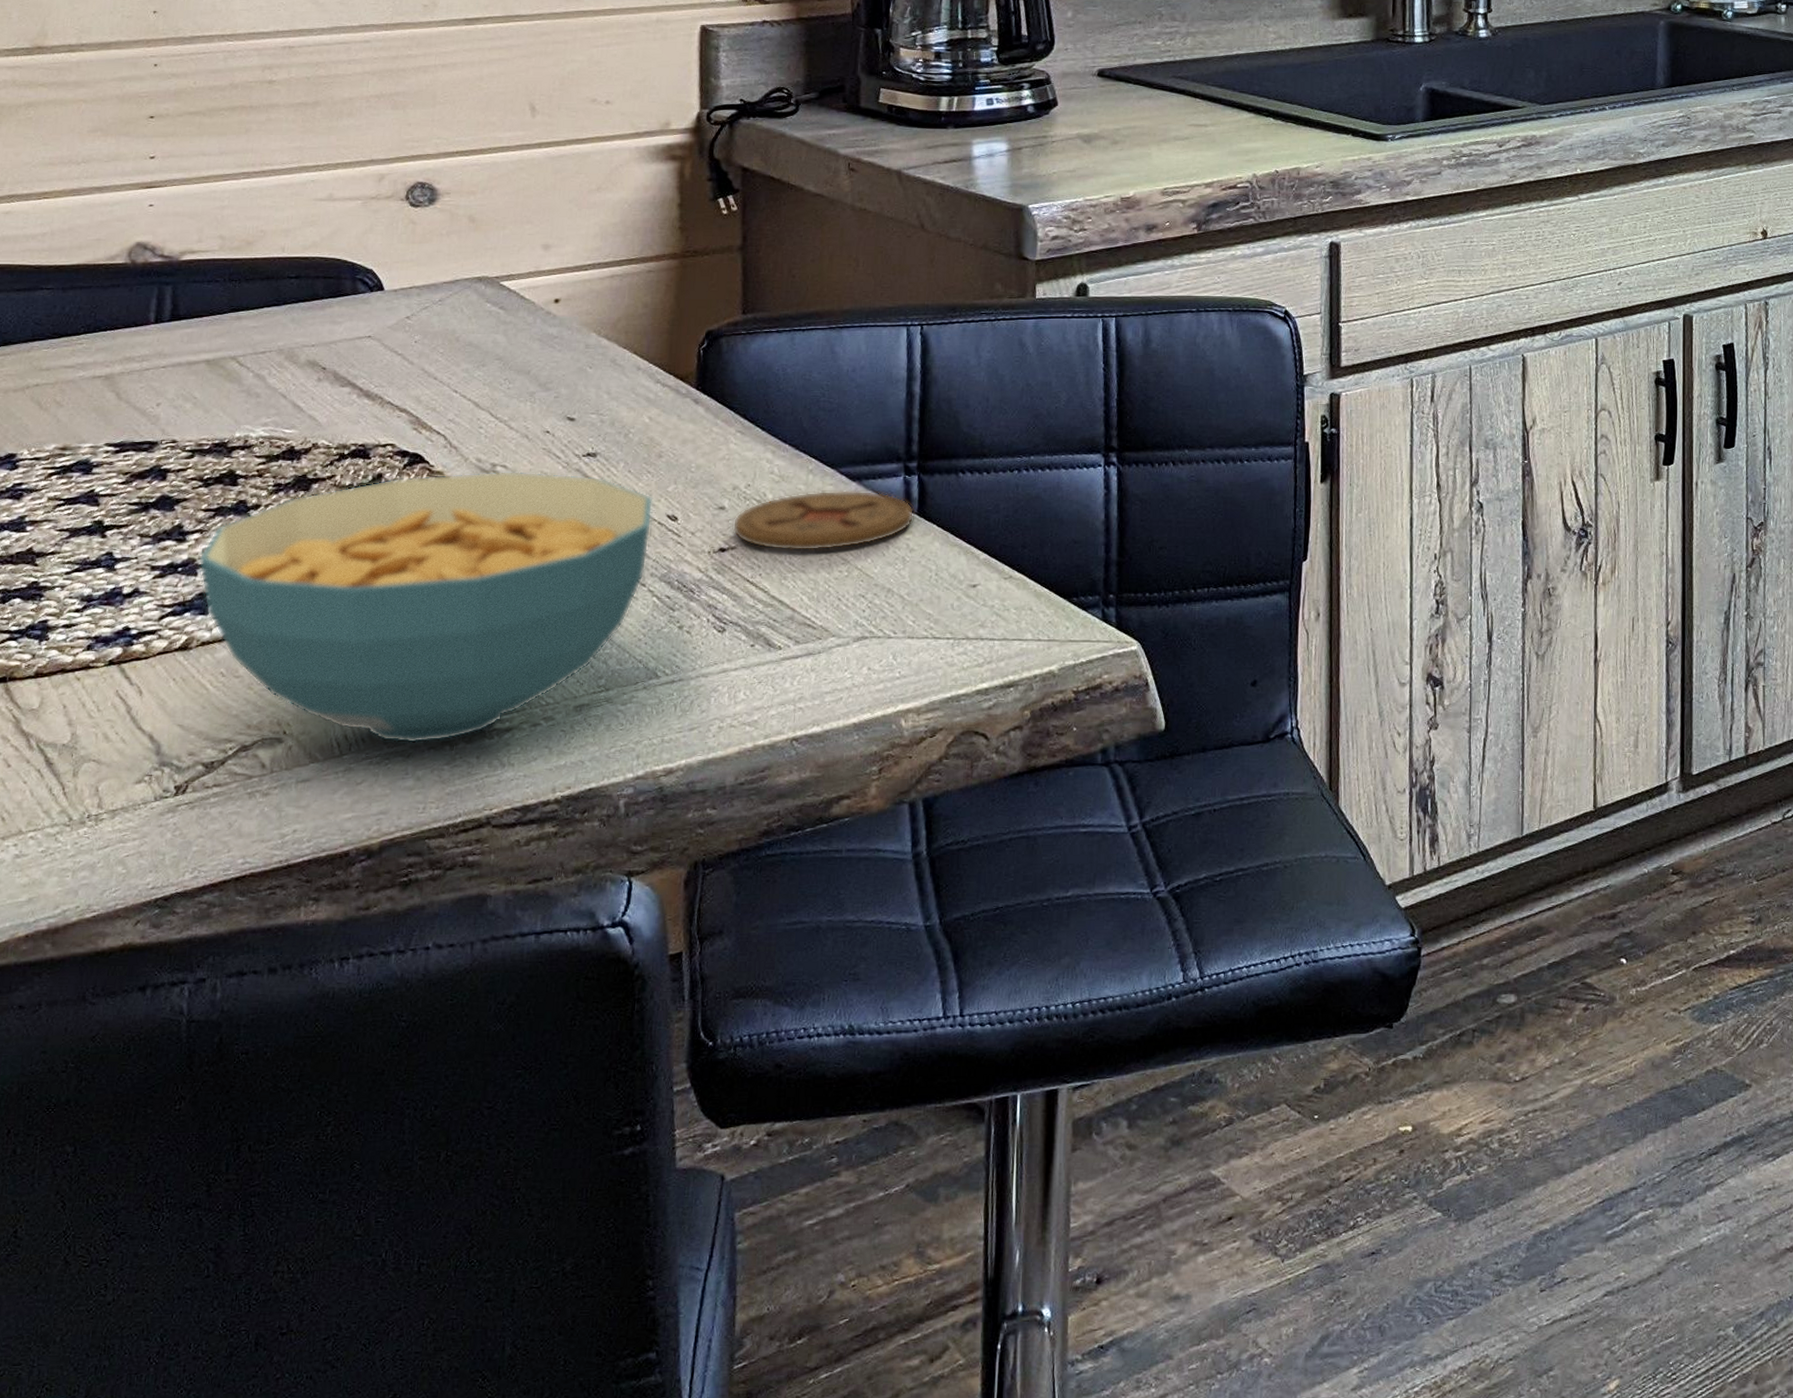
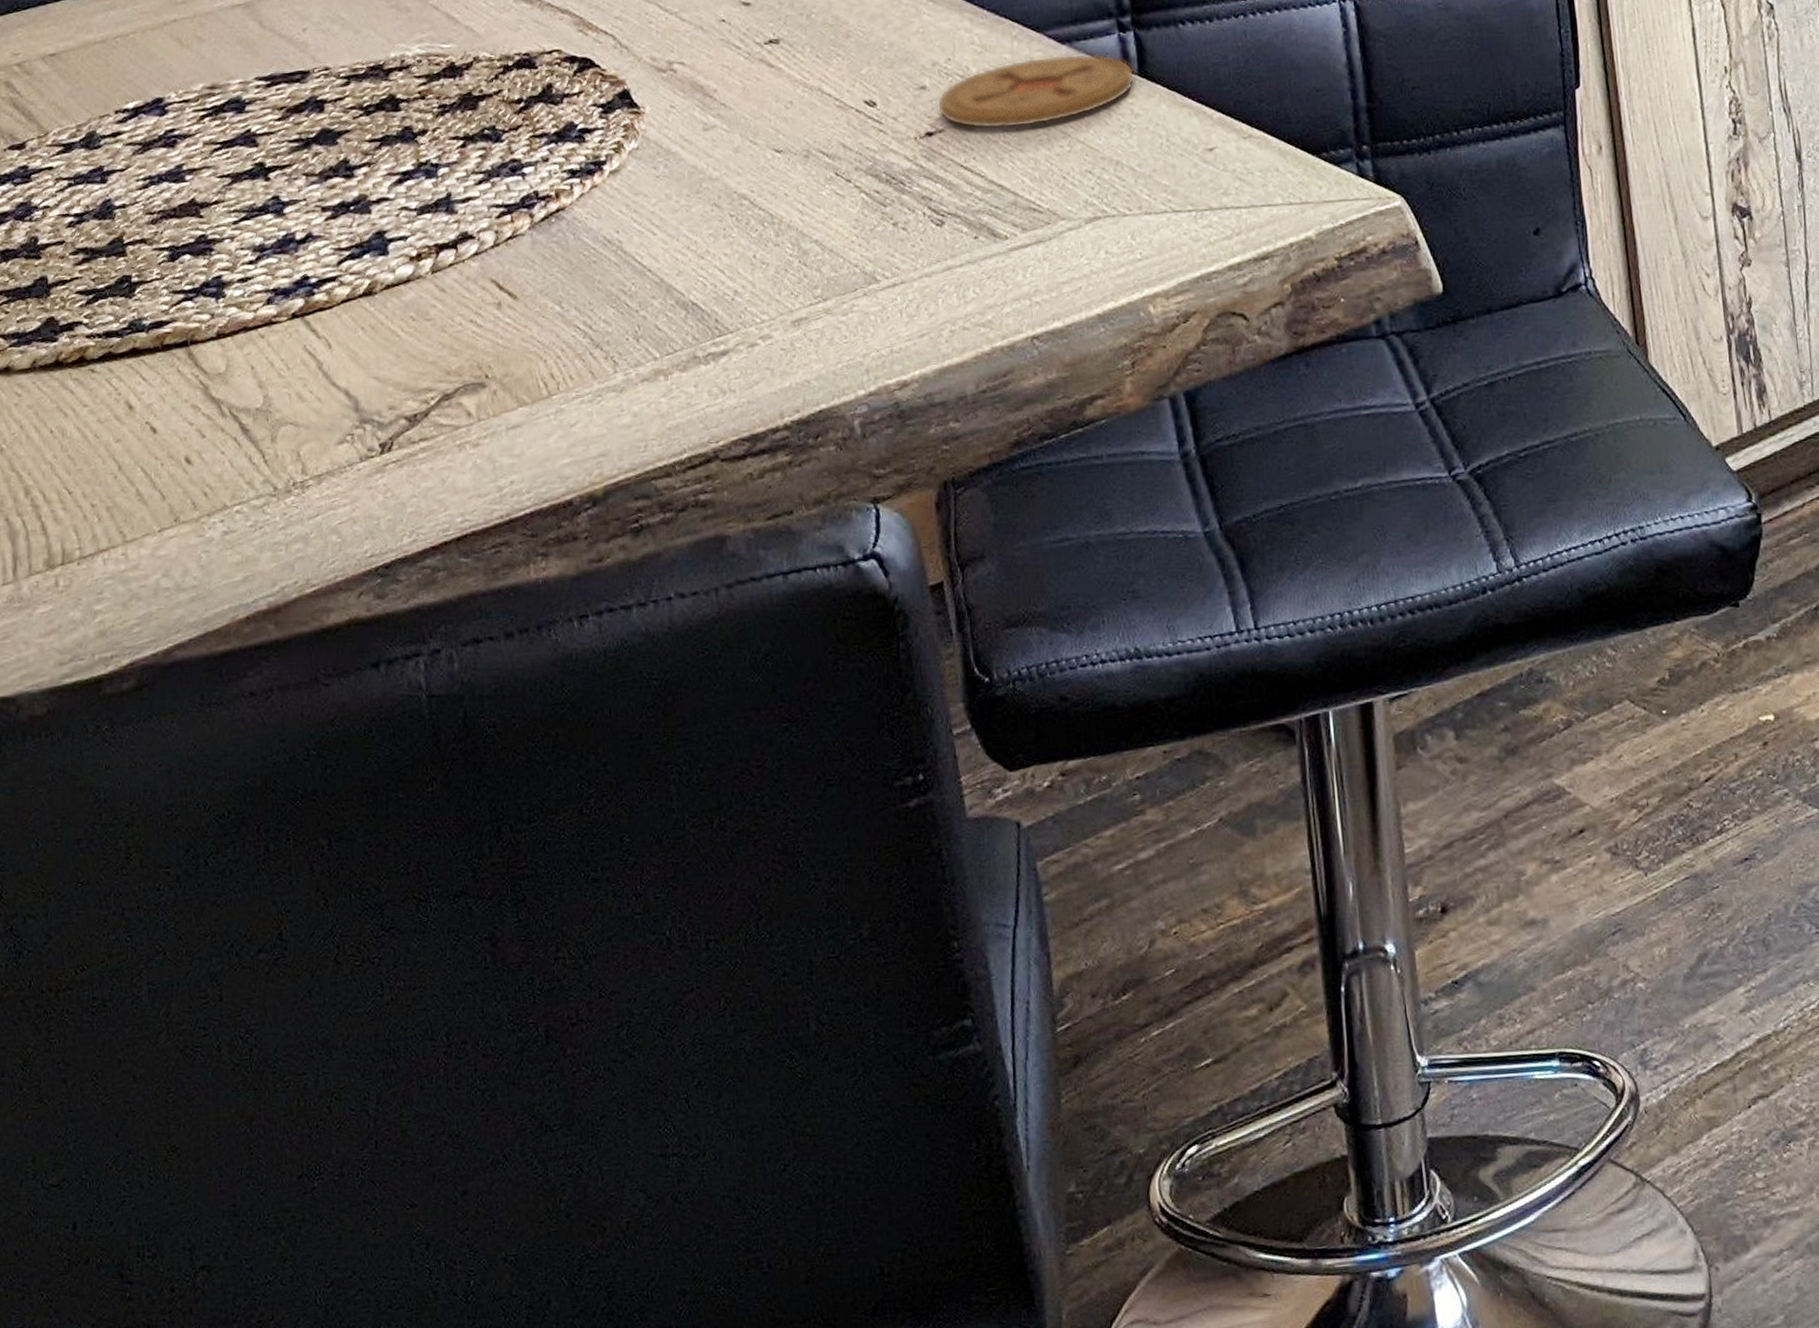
cereal bowl: present [198,470,654,744] -> none [369,64,850,378]

